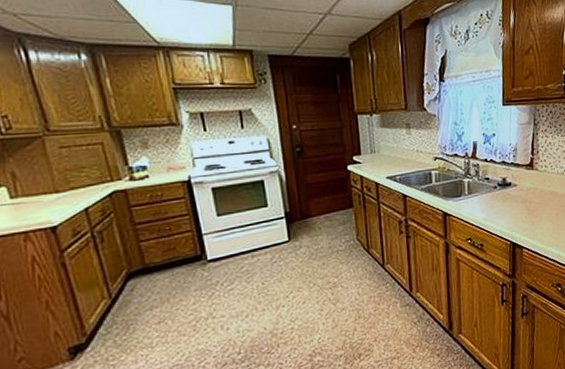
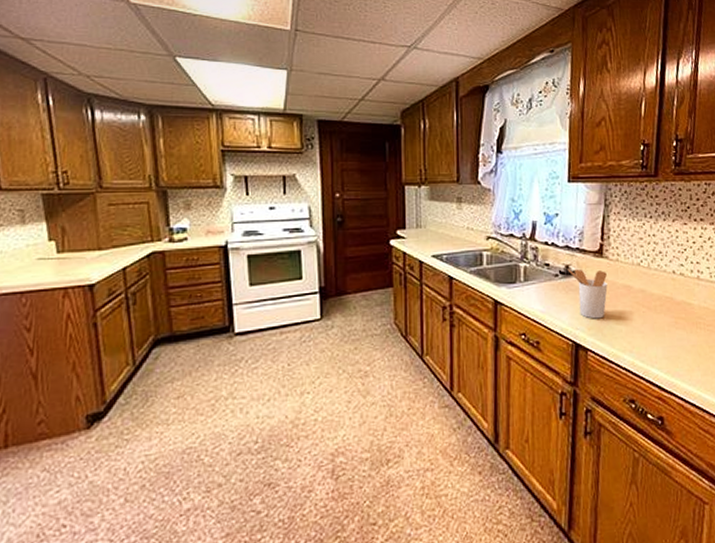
utensil holder: none [504,180,538,222] -> present [567,269,608,319]

